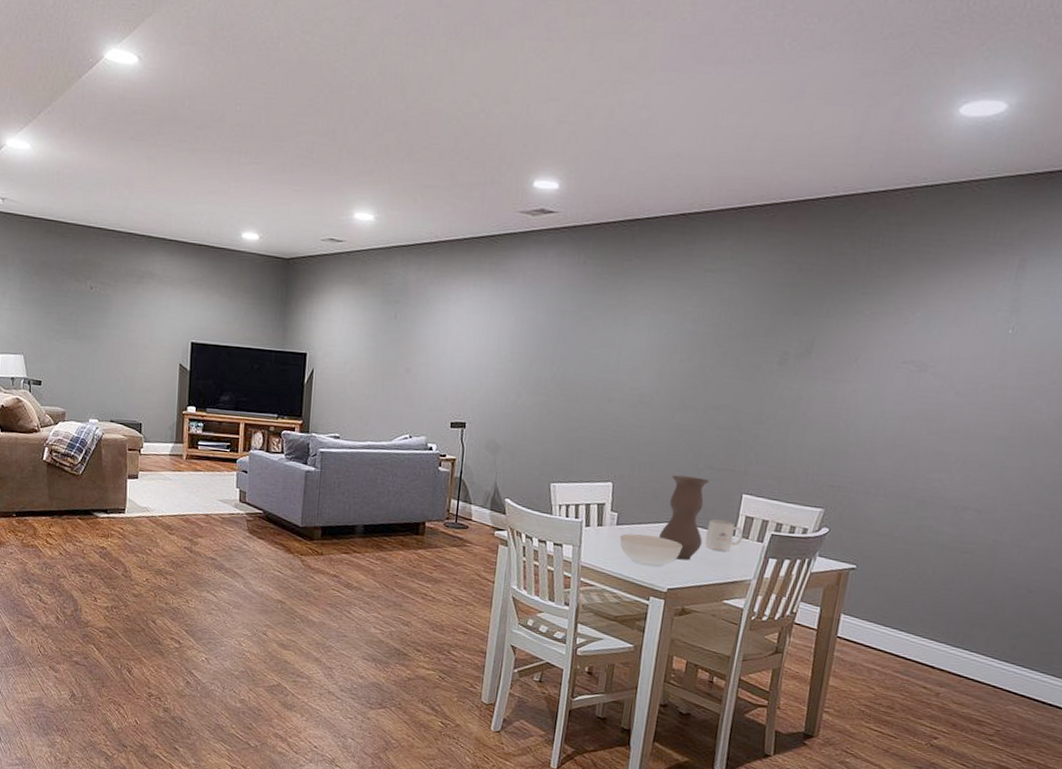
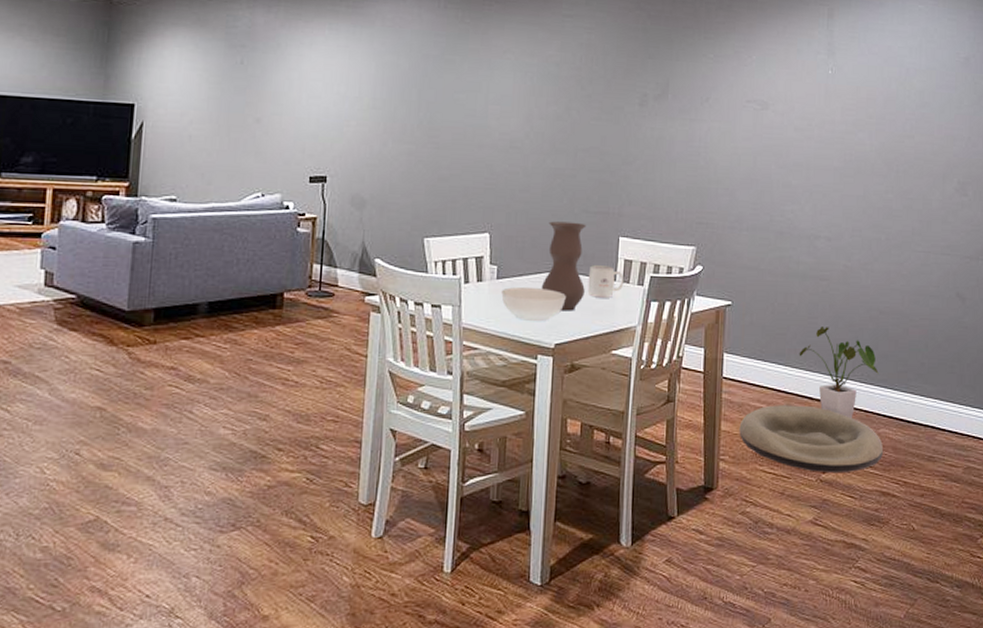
dog bed: none [847,668,1009,742] -> present [739,405,884,474]
house plant: none [925,599,1017,692] -> present [799,327,879,418]

